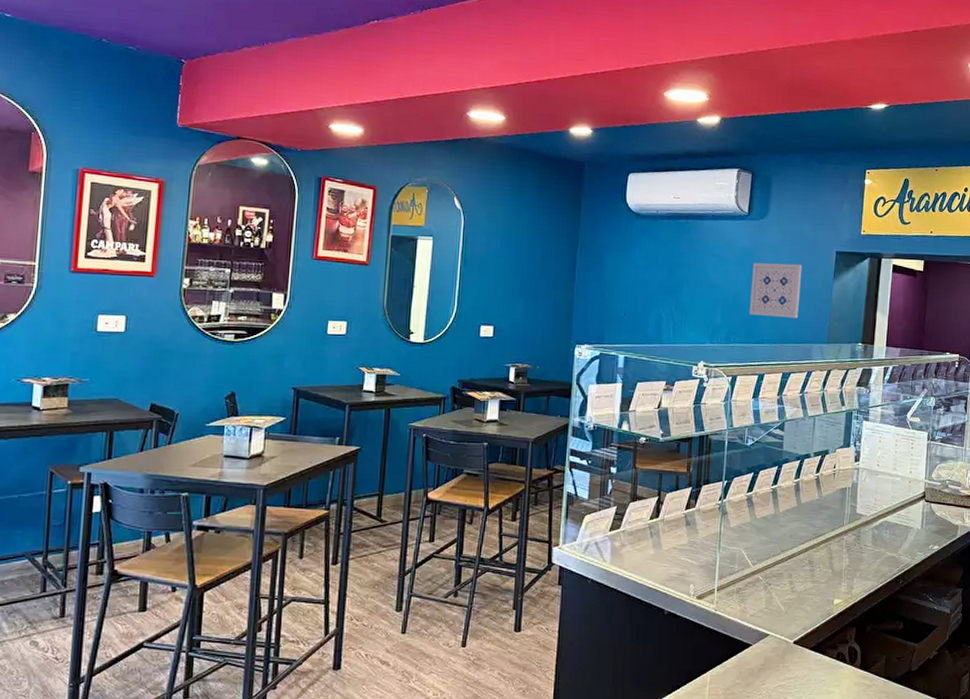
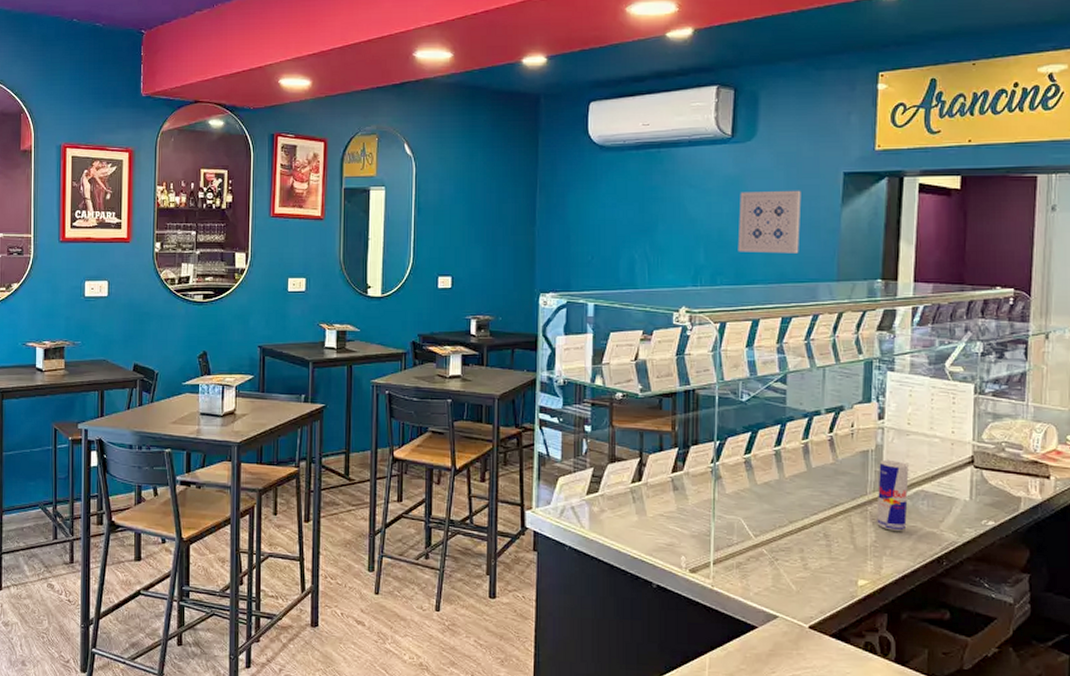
beverage can: none [850,496,877,556] -> present [877,460,909,531]

